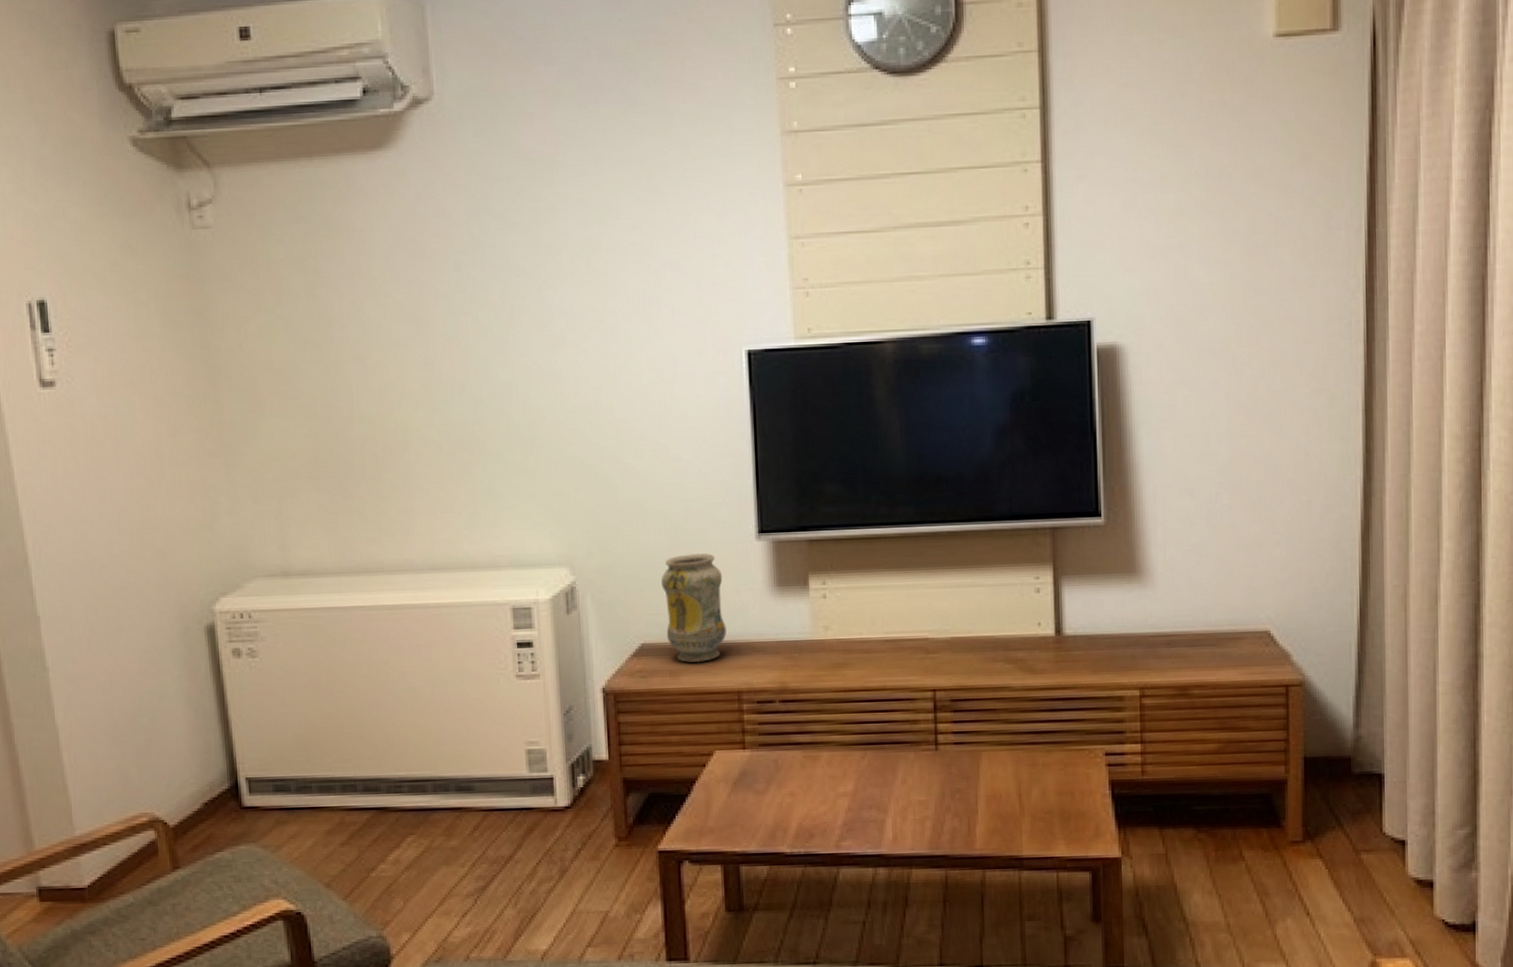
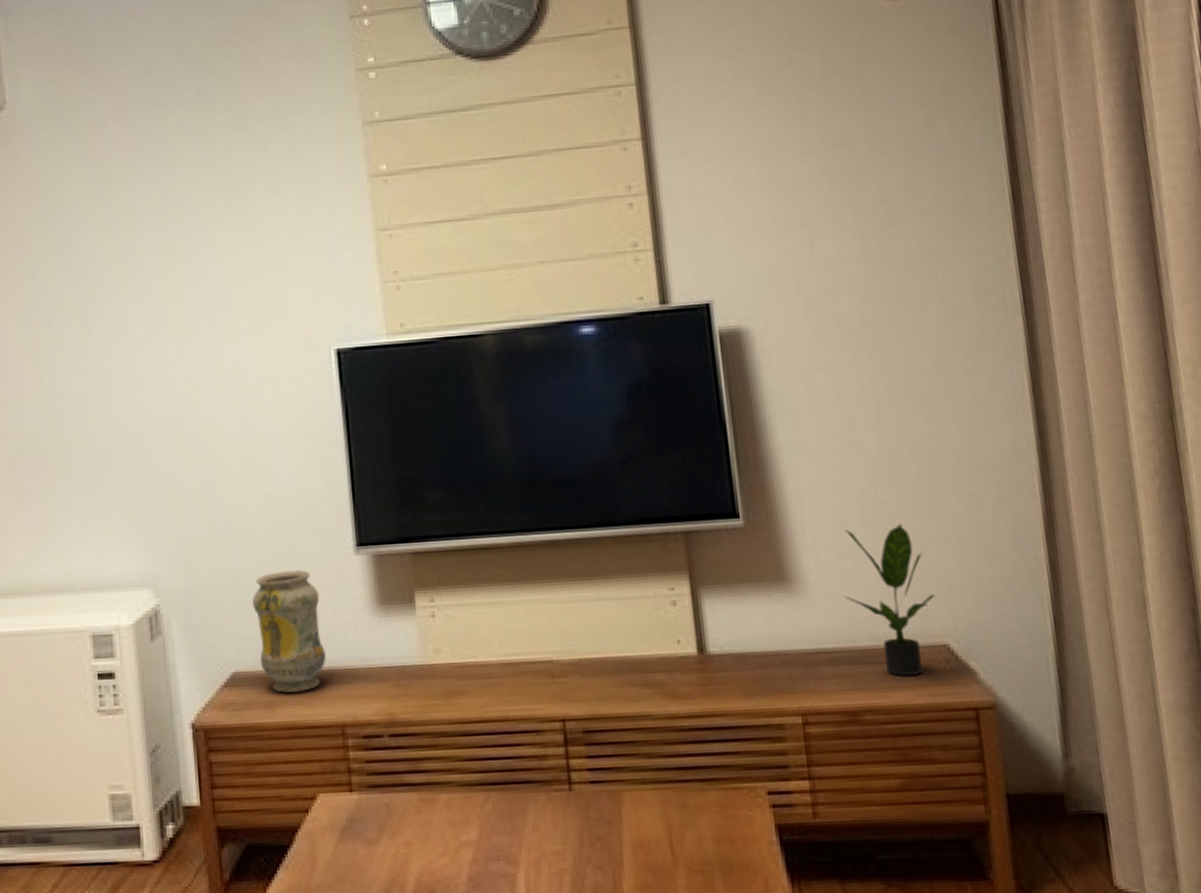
potted plant: none [1186,525,1262,658] -> present [844,523,935,677]

